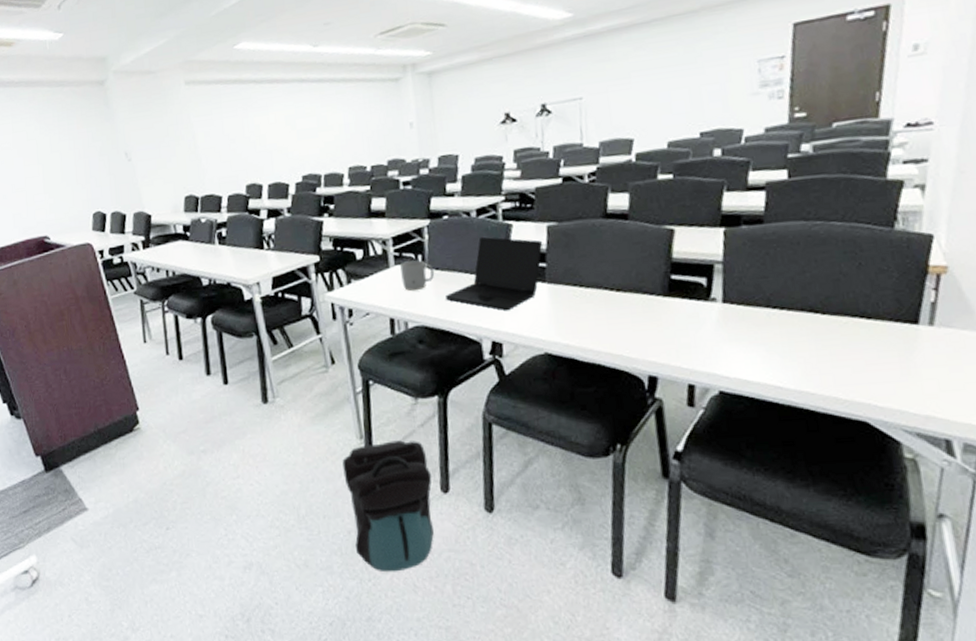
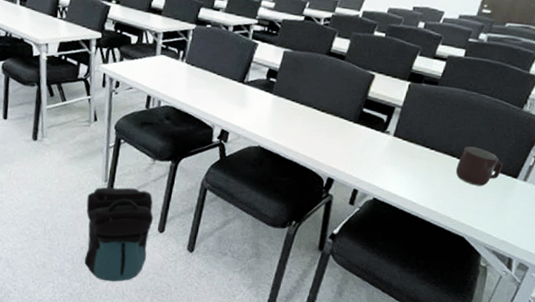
mug: present [400,260,435,291] -> none [163,53,191,78]
laptop: present [446,236,543,310] -> none [194,48,278,108]
mug: none [824,293,892,347] -> present [455,146,503,187]

